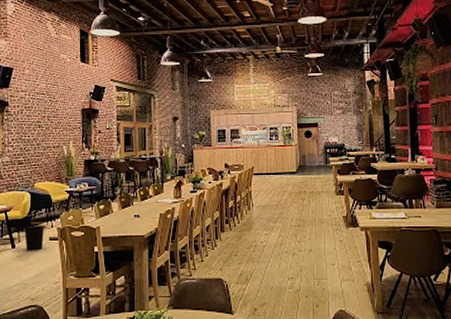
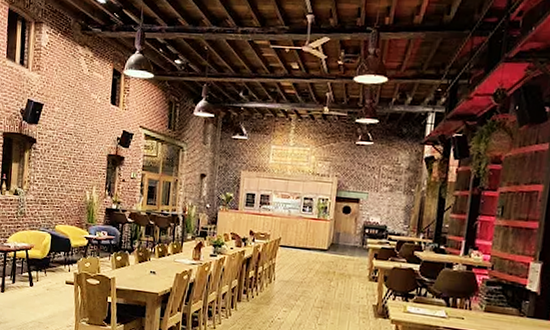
wastebasket: present [24,225,44,251] -> none [42,267,62,293]

